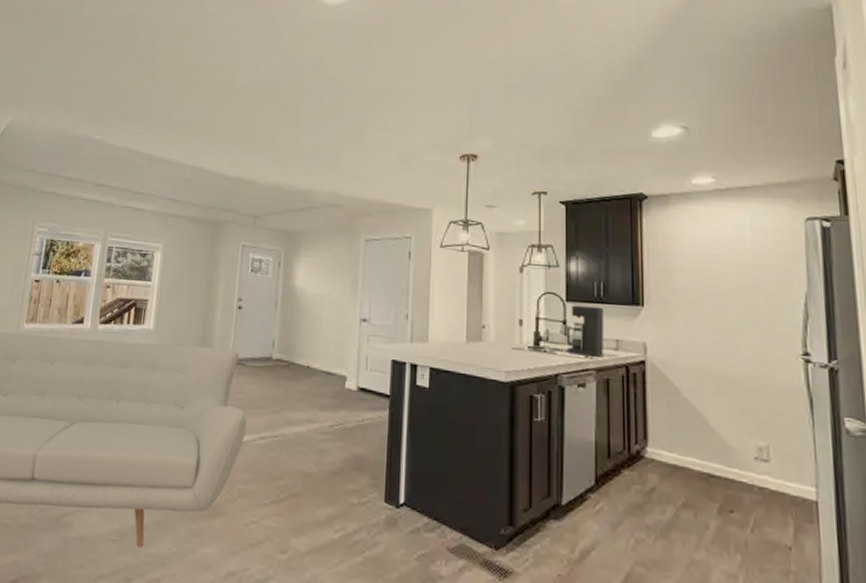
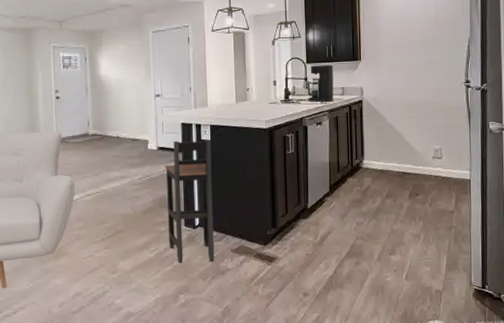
bar stool: none [361,382,430,560] -> present [165,139,215,263]

